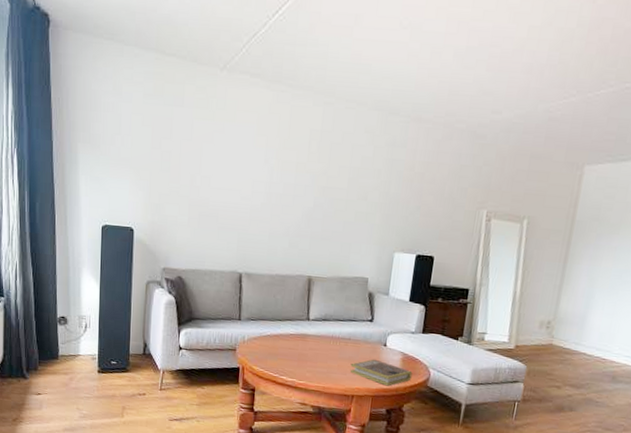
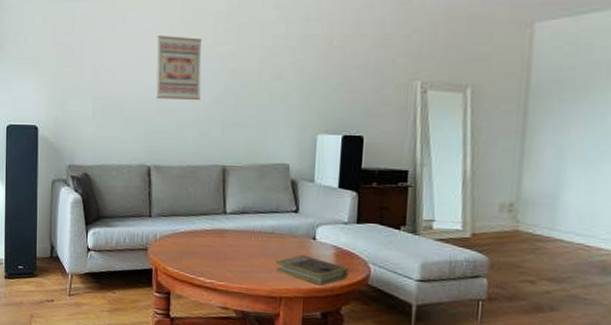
wall art: none [250,148,297,213] -> present [156,36,203,100]

